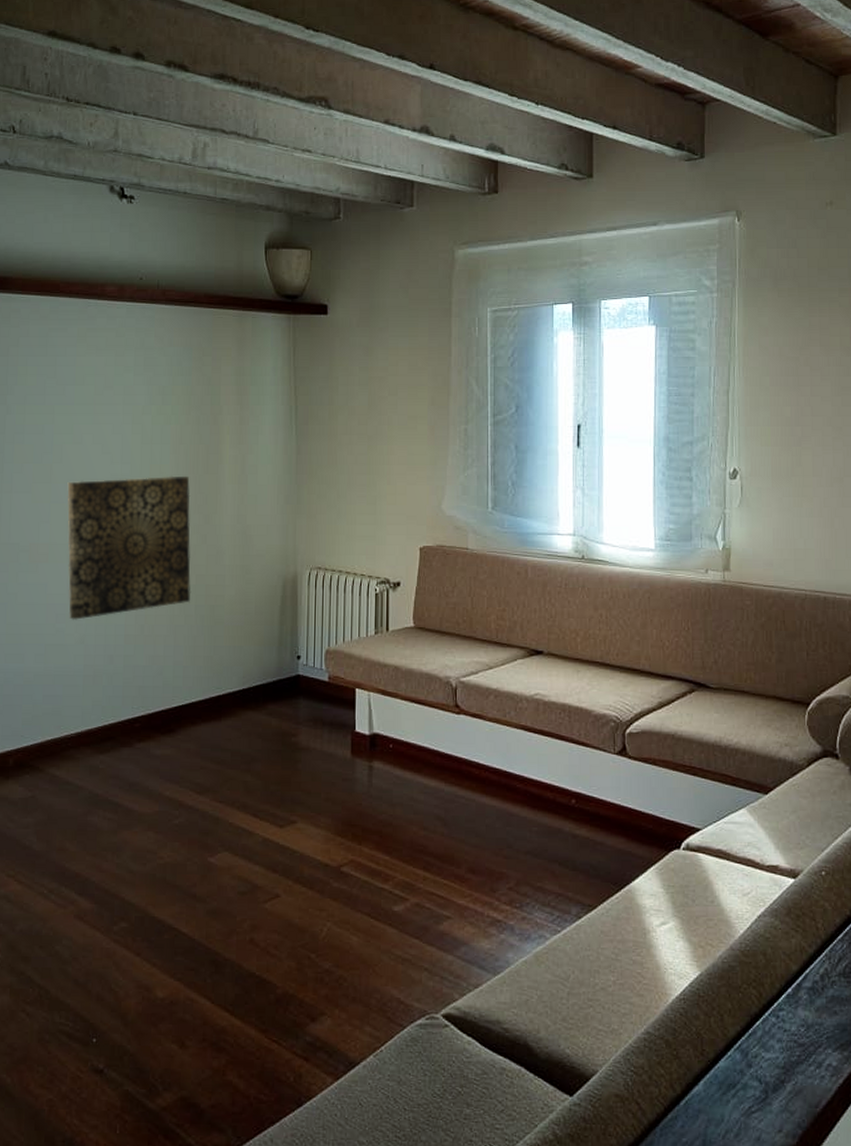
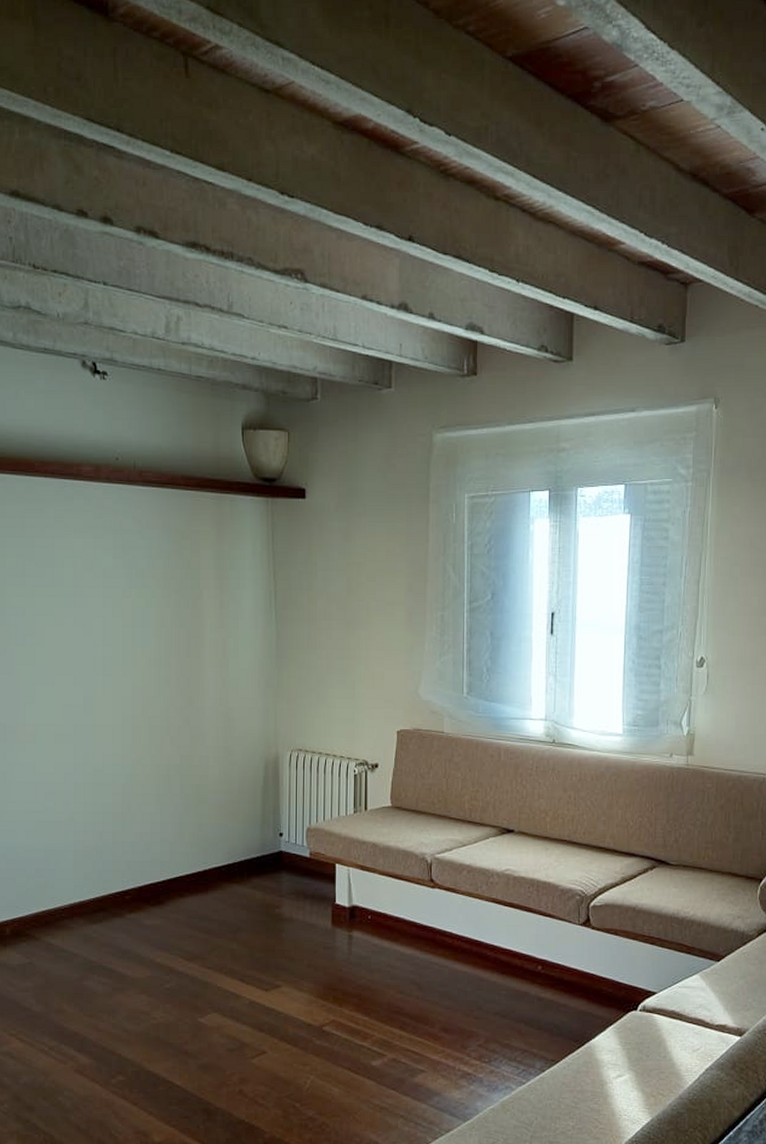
wall art: present [67,475,191,620] -> none [51,659,176,798]

